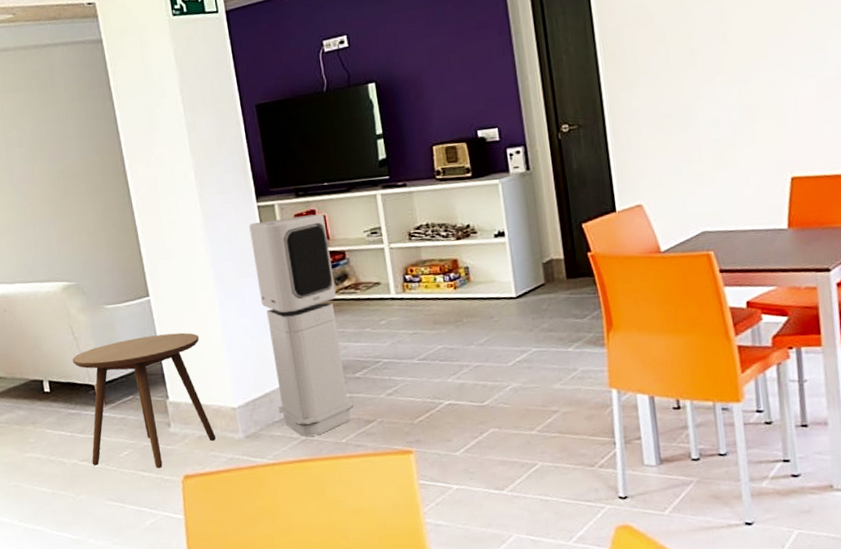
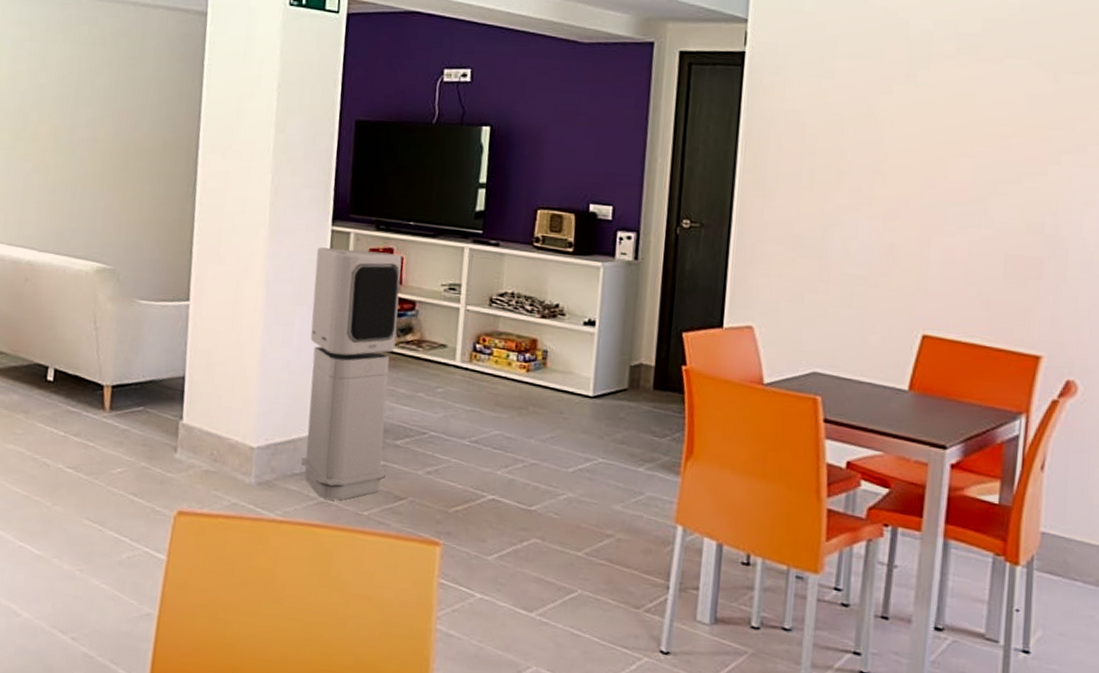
side table: present [73,332,216,469] -> none [79,343,233,497]

